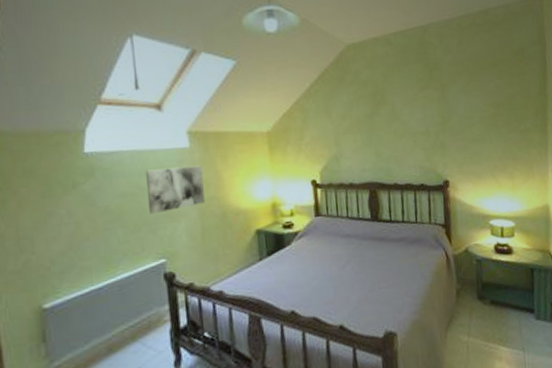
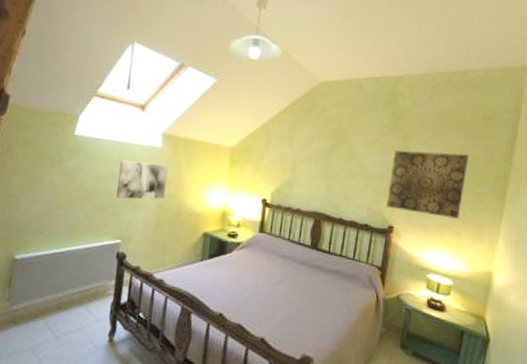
wall art: none [435,94,509,163] -> present [386,150,468,220]

